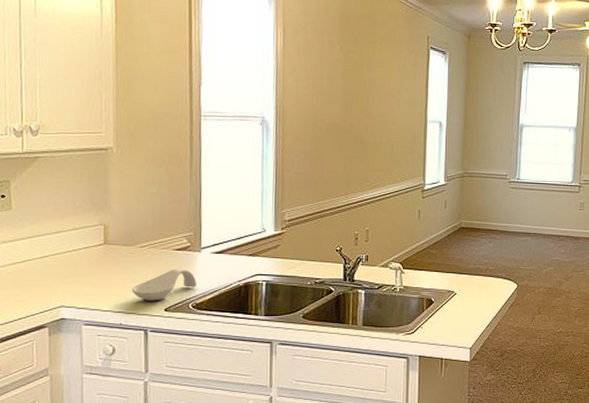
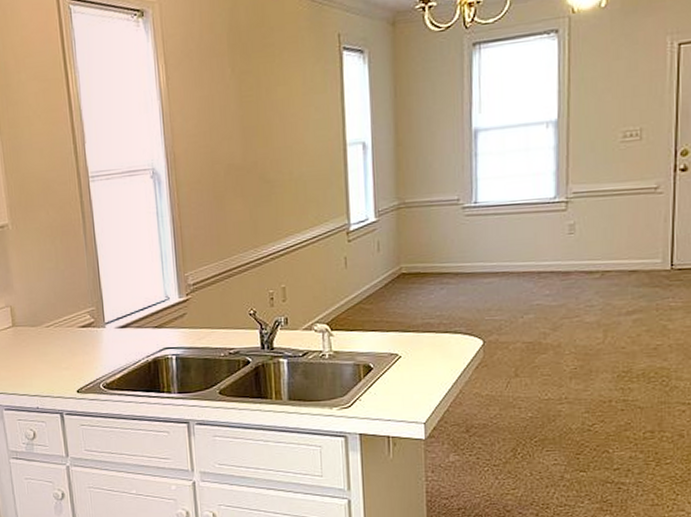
spoon rest: present [131,268,197,301] -> none [43,347,106,383]

